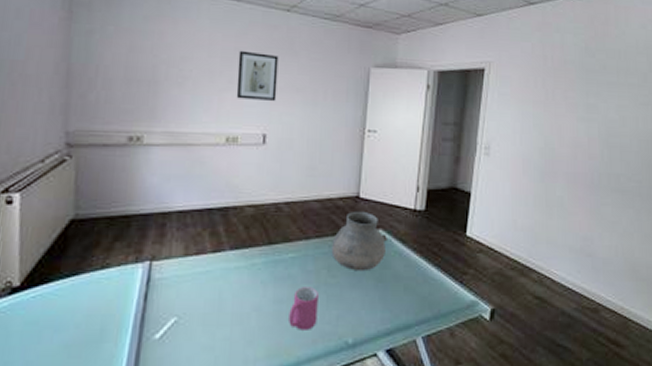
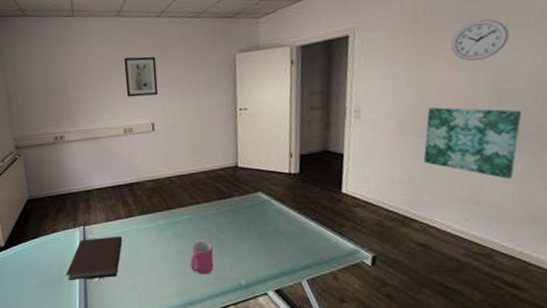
notebook: none [111,277,204,340] -> present [65,236,123,281]
vase: present [331,210,387,272] -> none [218,178,267,228]
wall art: none [544,153,627,231] -> present [423,107,523,179]
wall clock: none [573,75,619,113] -> present [451,19,509,62]

